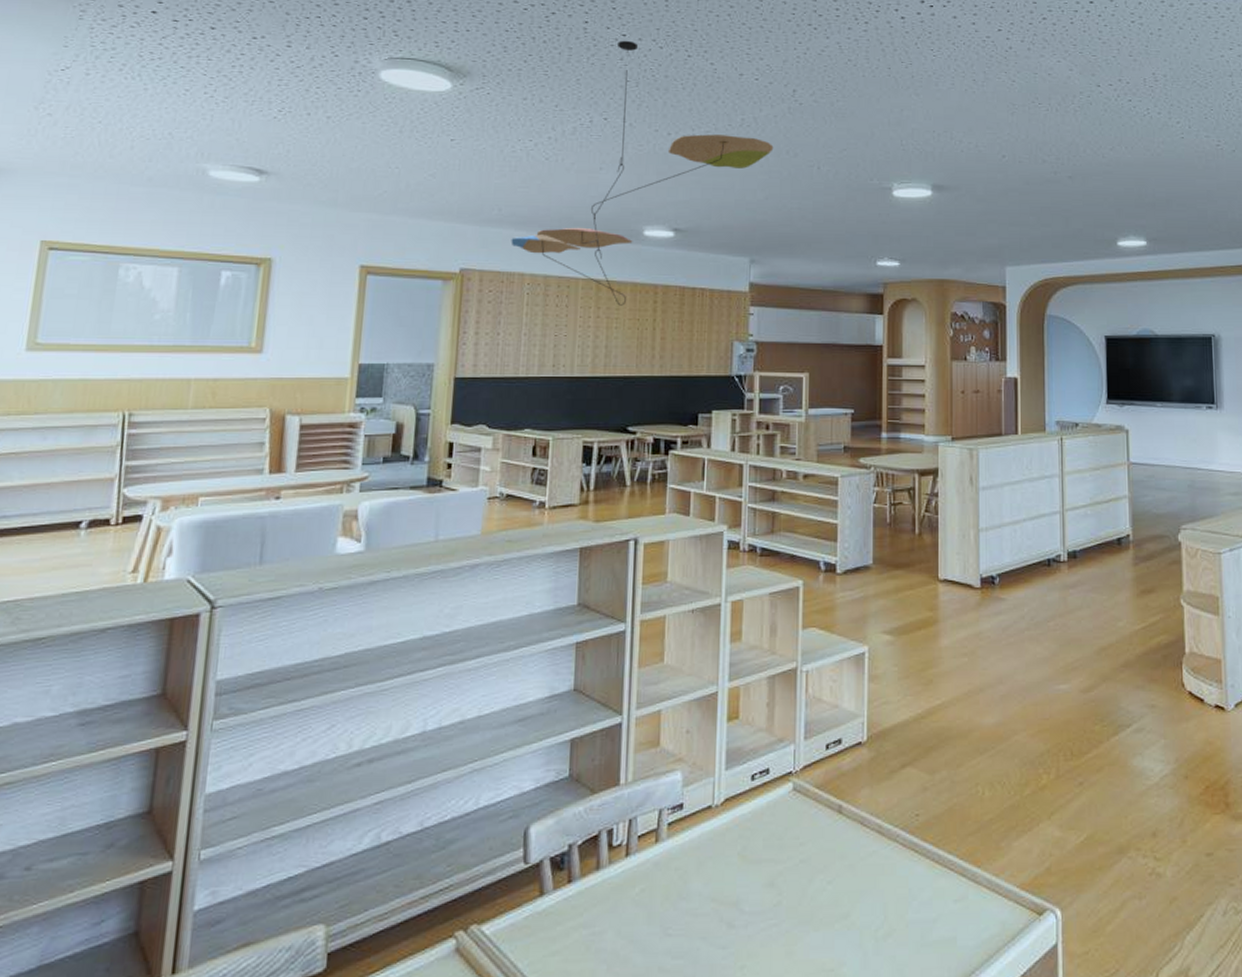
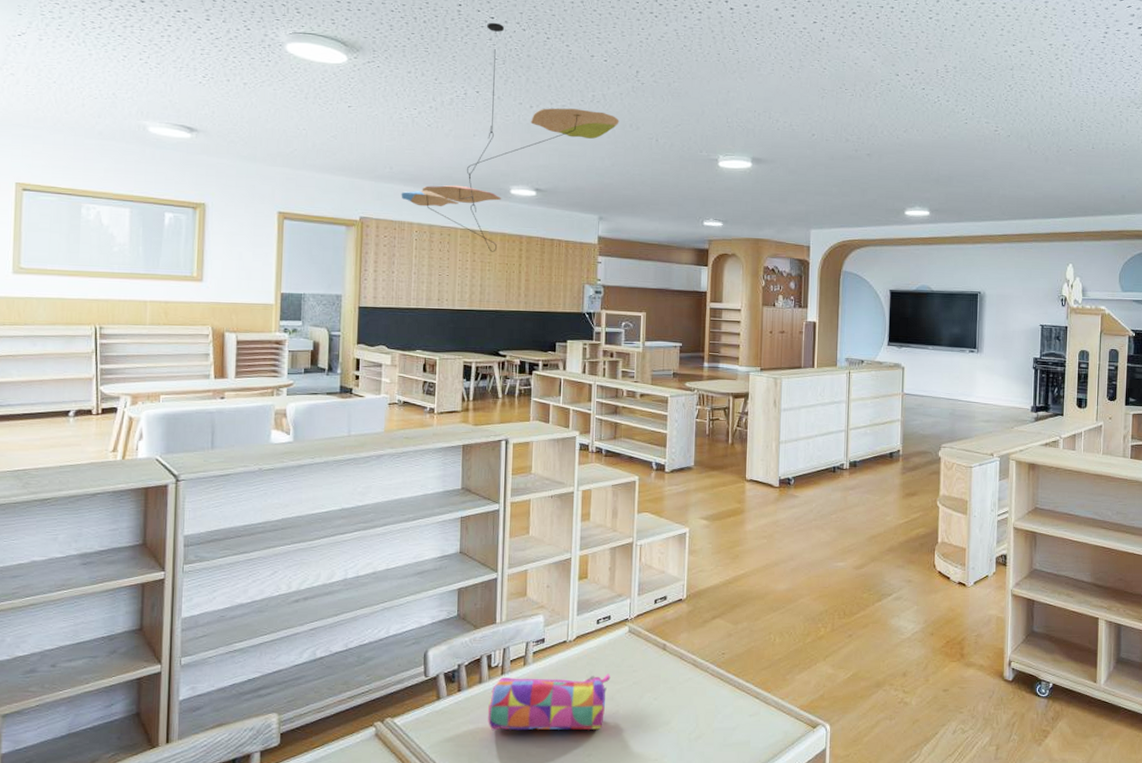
pencil case: none [607,849,770,937] -> present [488,674,611,731]

